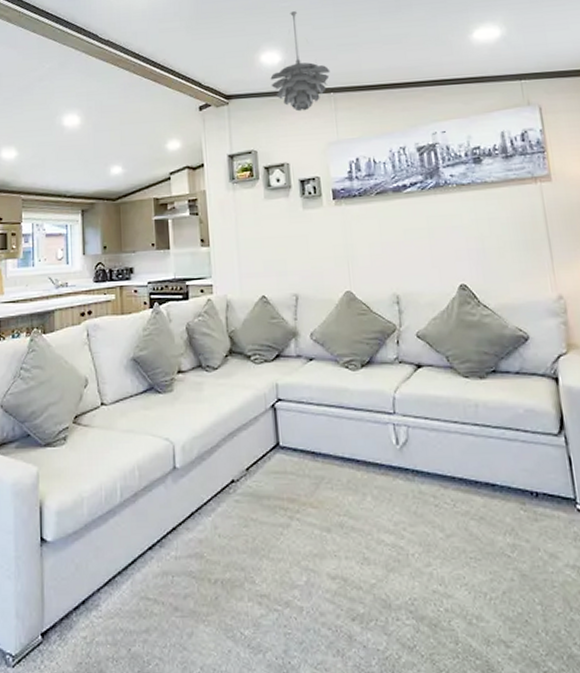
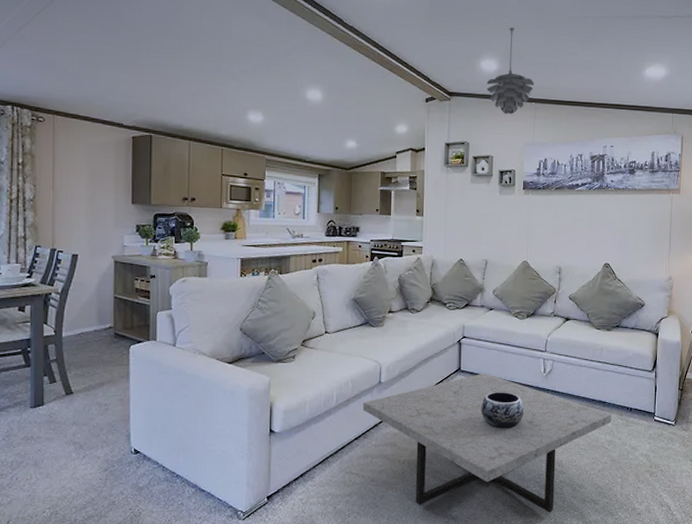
coffee table: none [154,448,510,661] -> present [362,373,612,513]
decorative bowl: none [313,473,377,529] -> present [481,391,524,429]

